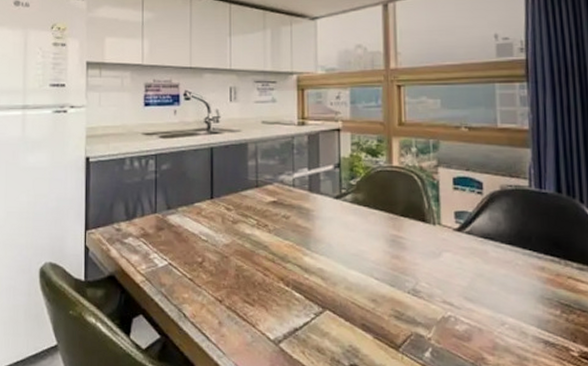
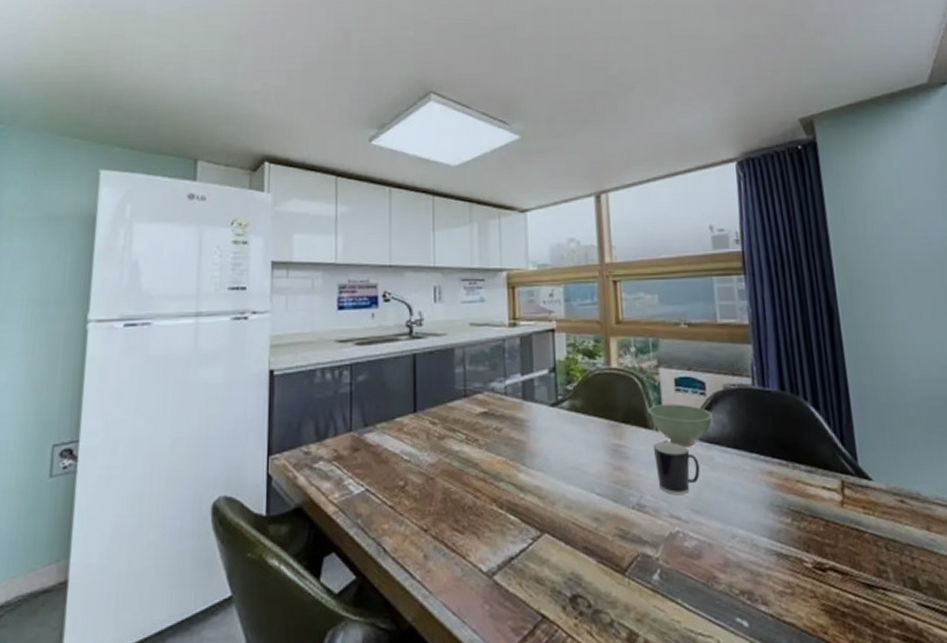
bowl: none [427,201,489,241] -> present [648,404,713,447]
mug: none [429,235,474,284] -> present [653,442,700,496]

